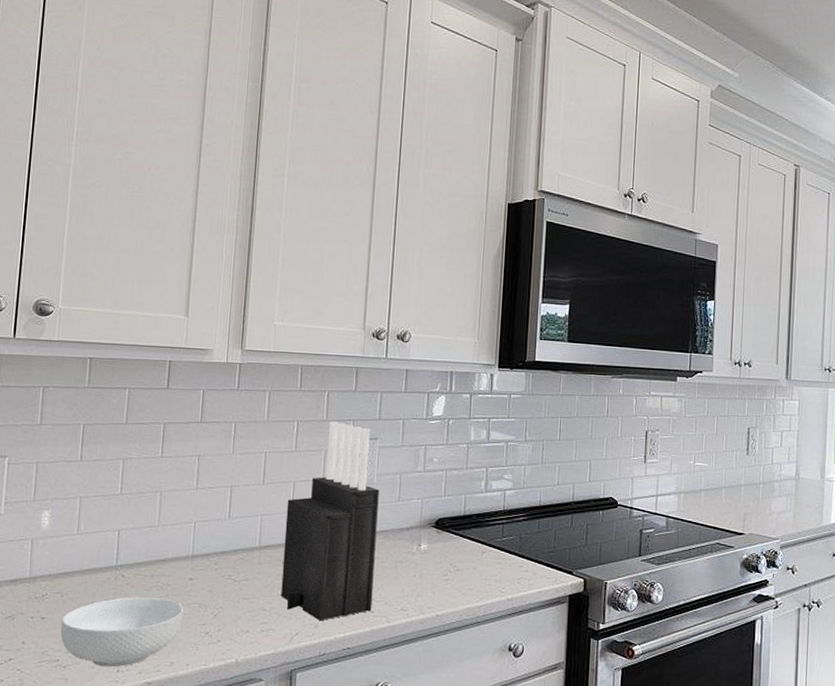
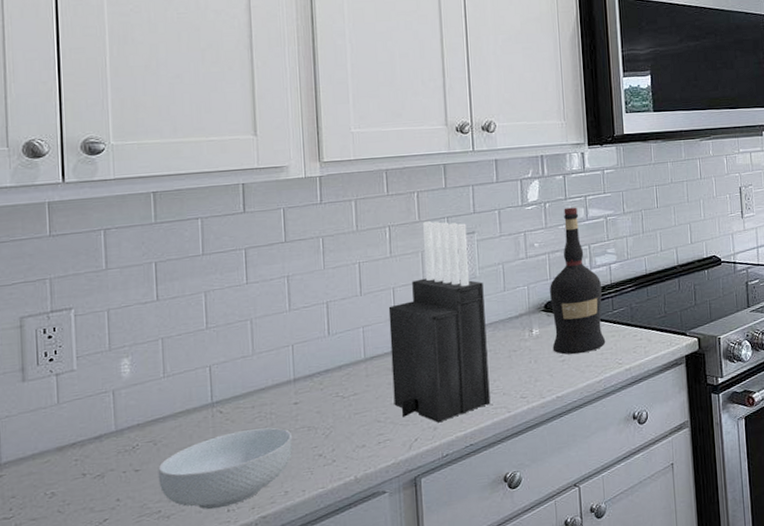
liquor: none [438,427,495,576] -> present [550,207,606,355]

